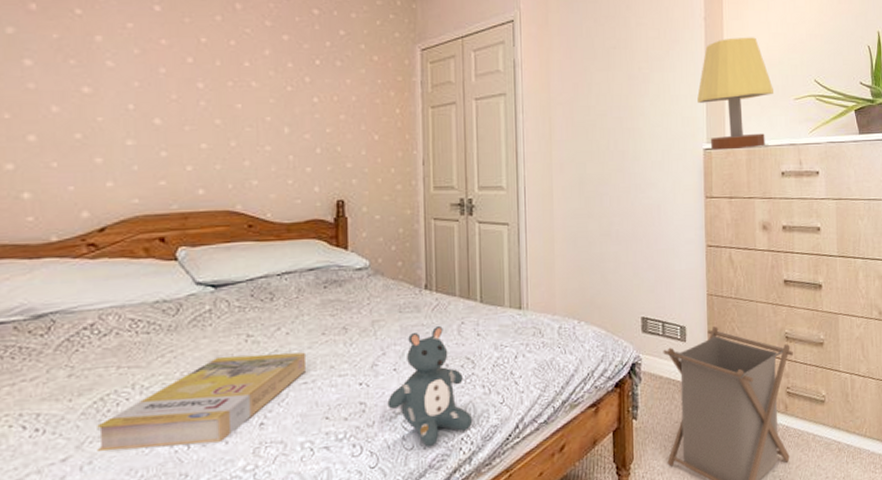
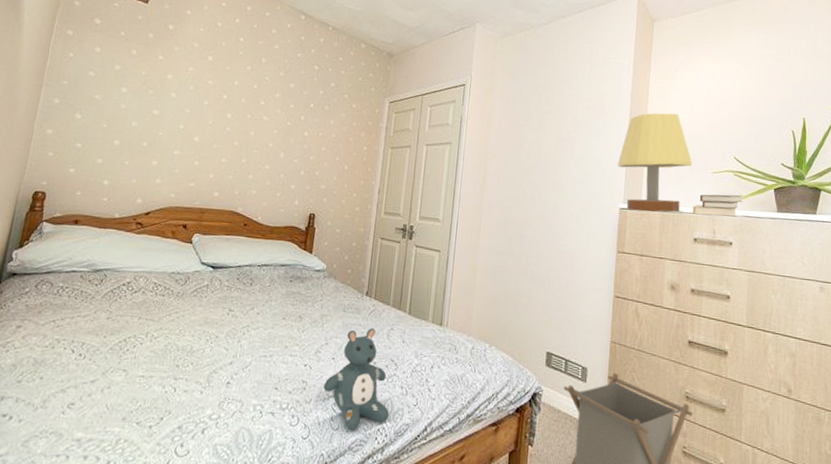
book: present [97,352,307,452] -> none [115,323,269,391]
books: none [778,120,826,146] -> present [693,194,743,216]

